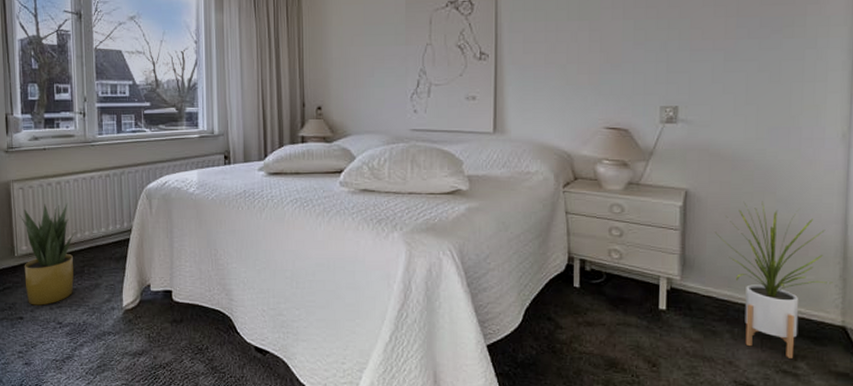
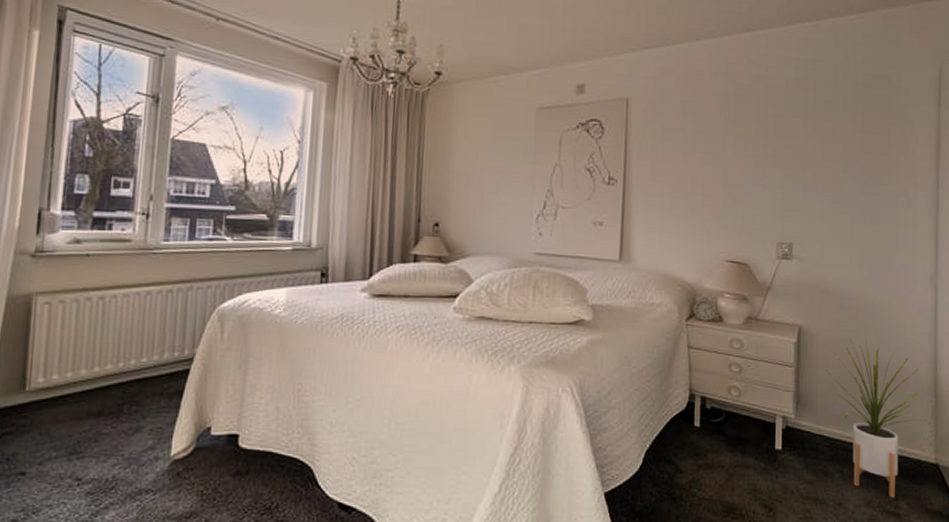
planter: present [19,203,76,306] -> none [34,323,118,456]
alarm clock: none [570,160,595,188] -> present [693,292,716,322]

